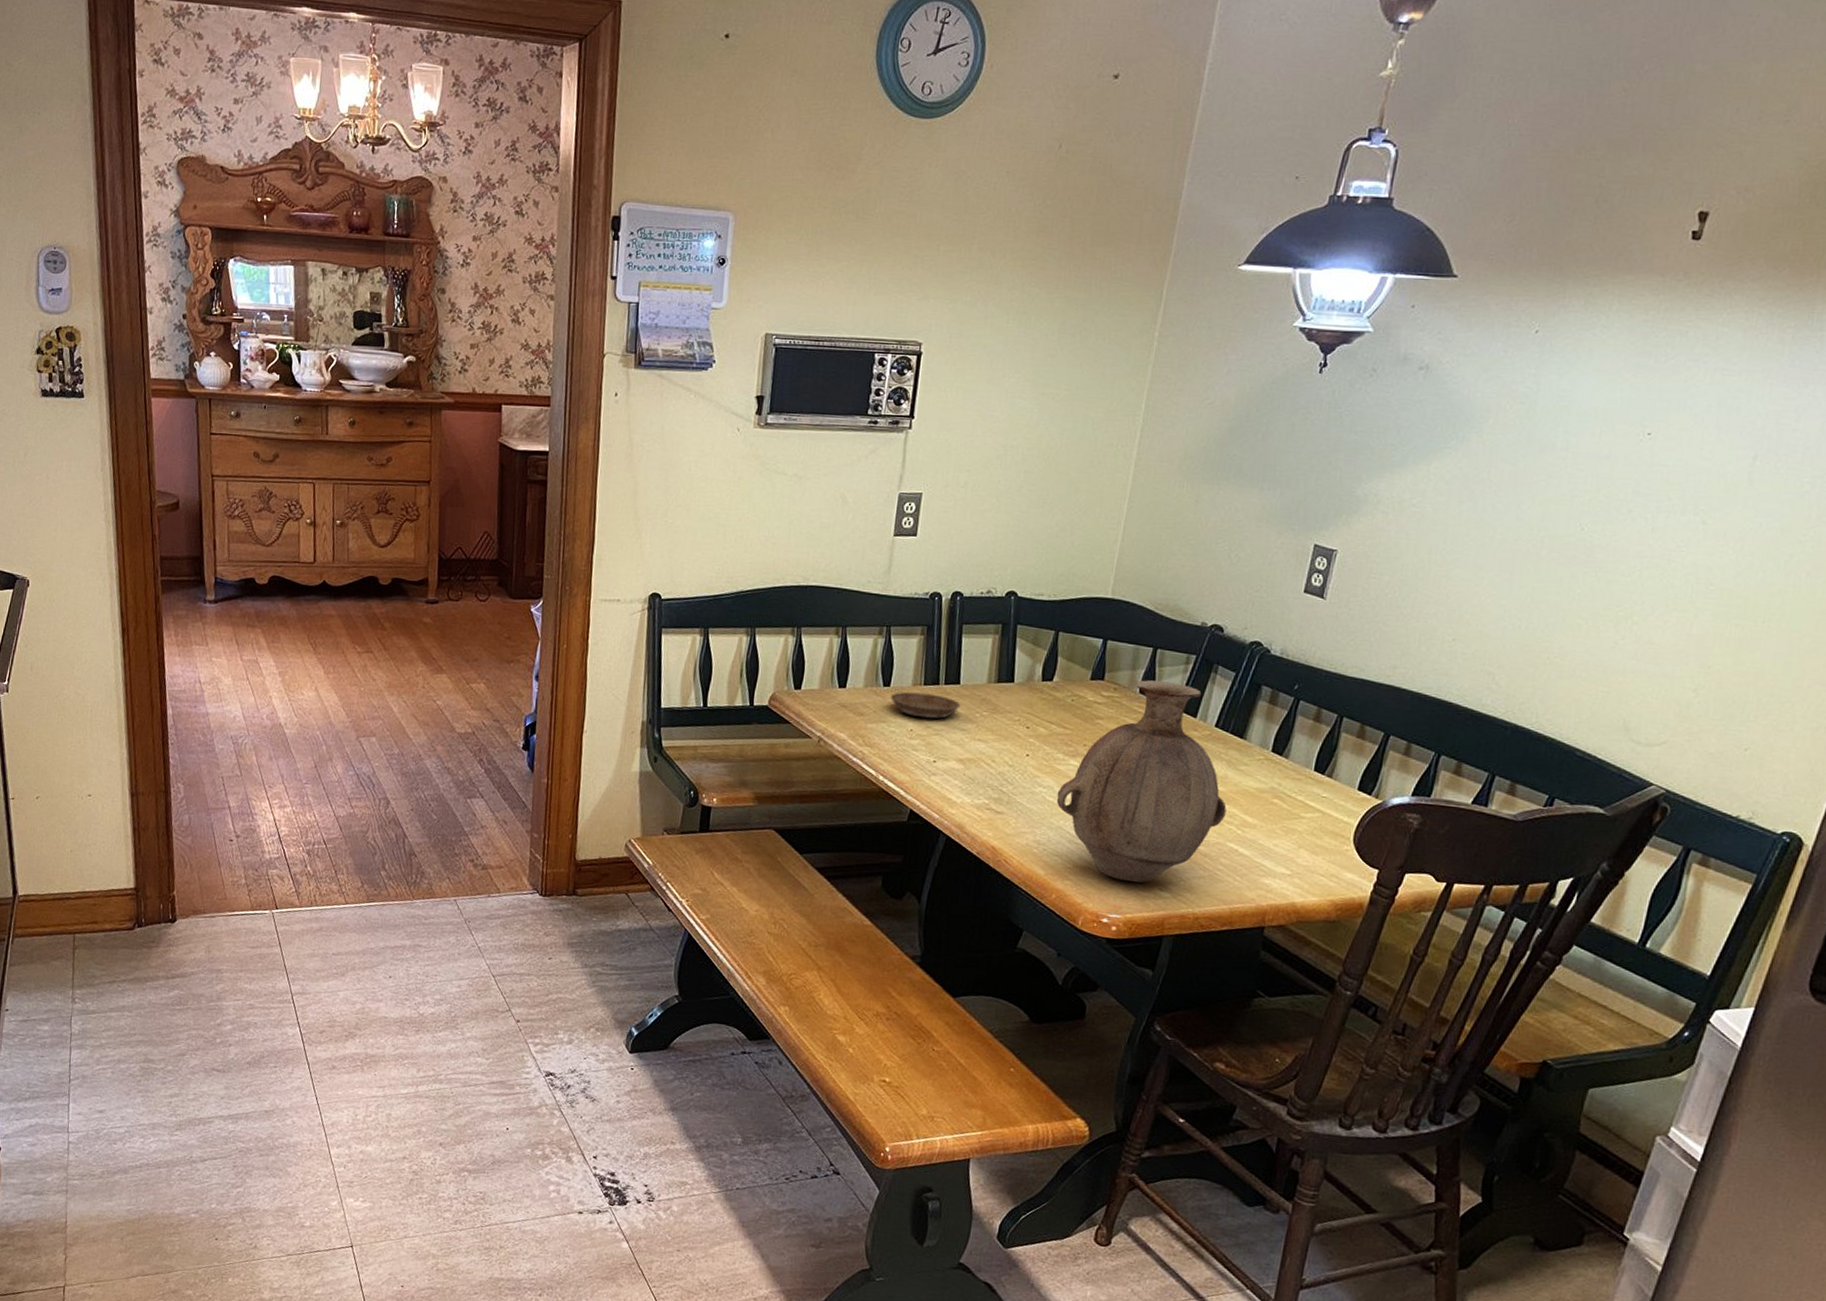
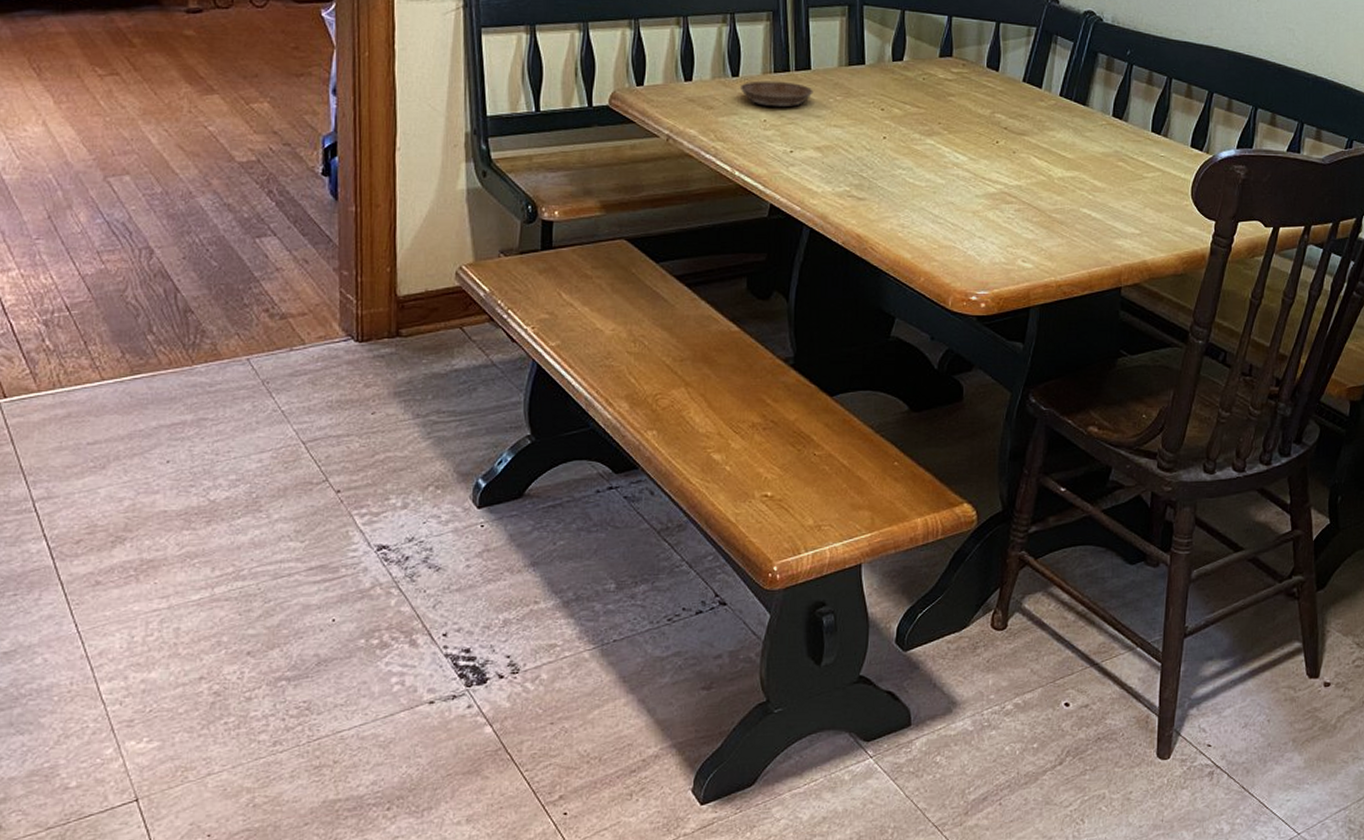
vase: present [1056,680,1227,883] -> none [916,54,1077,257]

